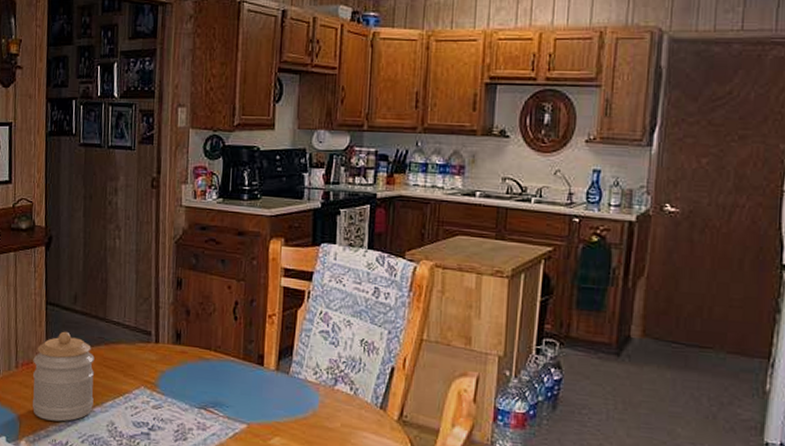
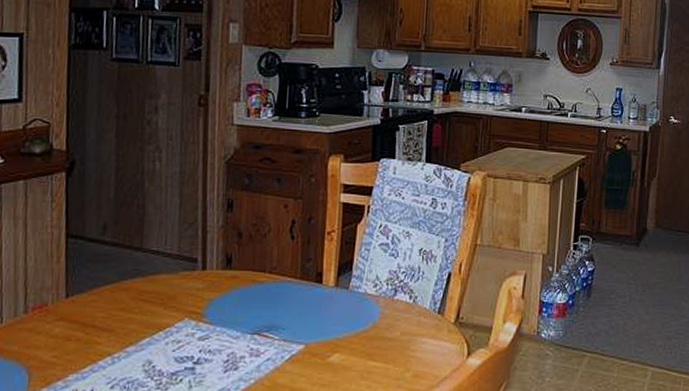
jar: present [32,331,95,422] -> none [46,266,128,369]

